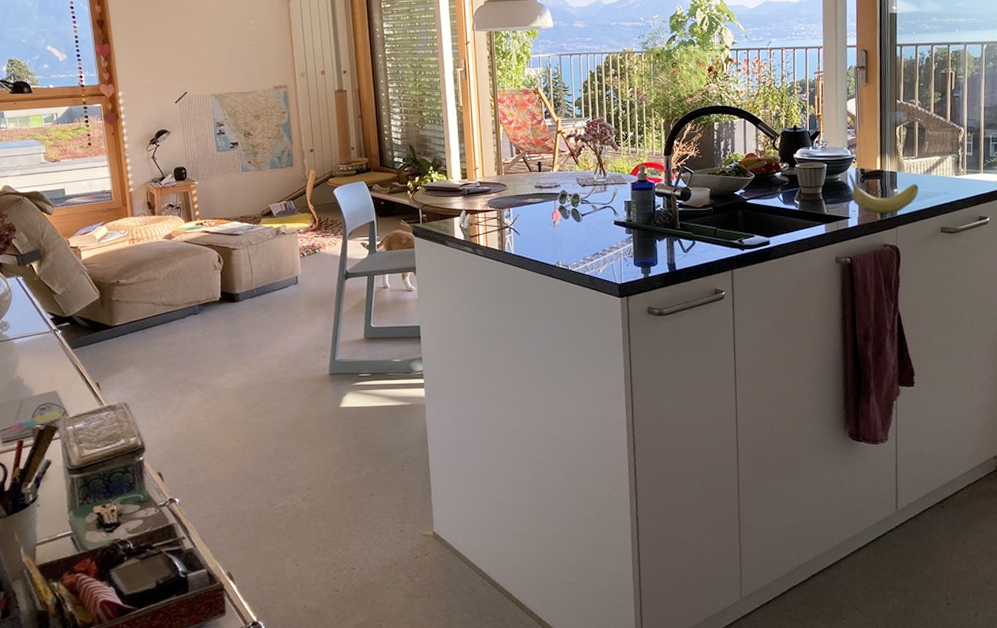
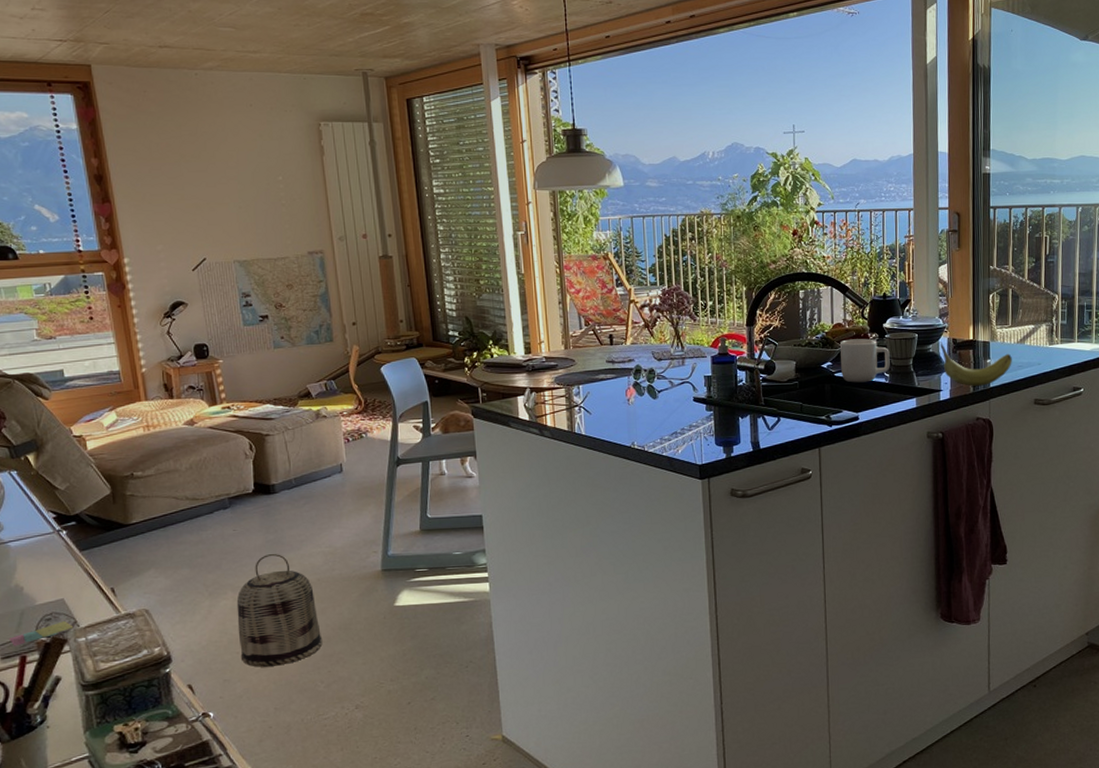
basket: none [202,356,276,459] -> present [236,554,323,667]
mug: none [753,168,800,209] -> present [840,338,890,383]

